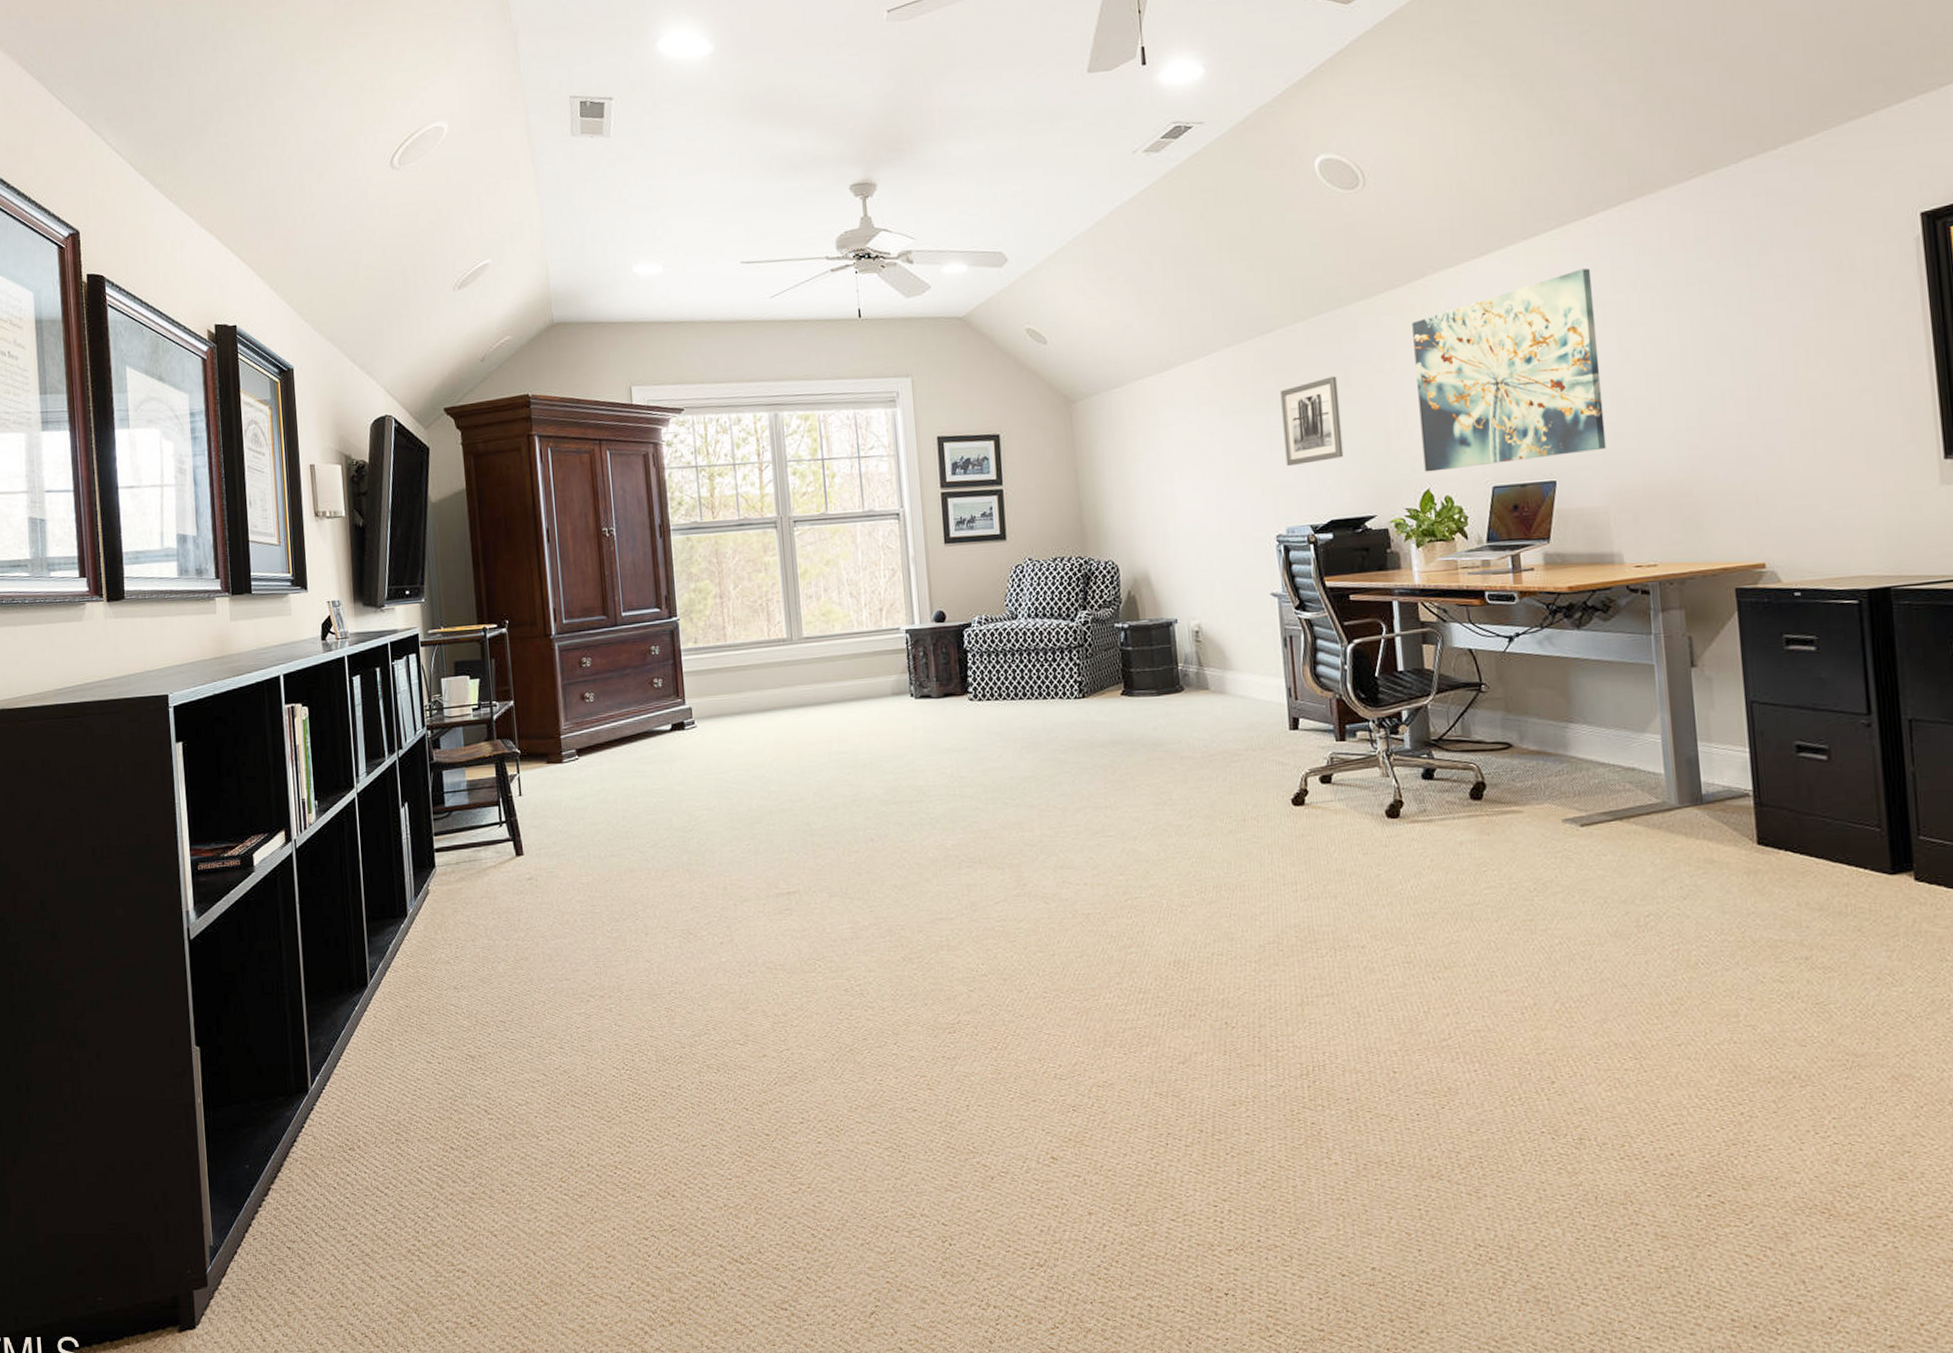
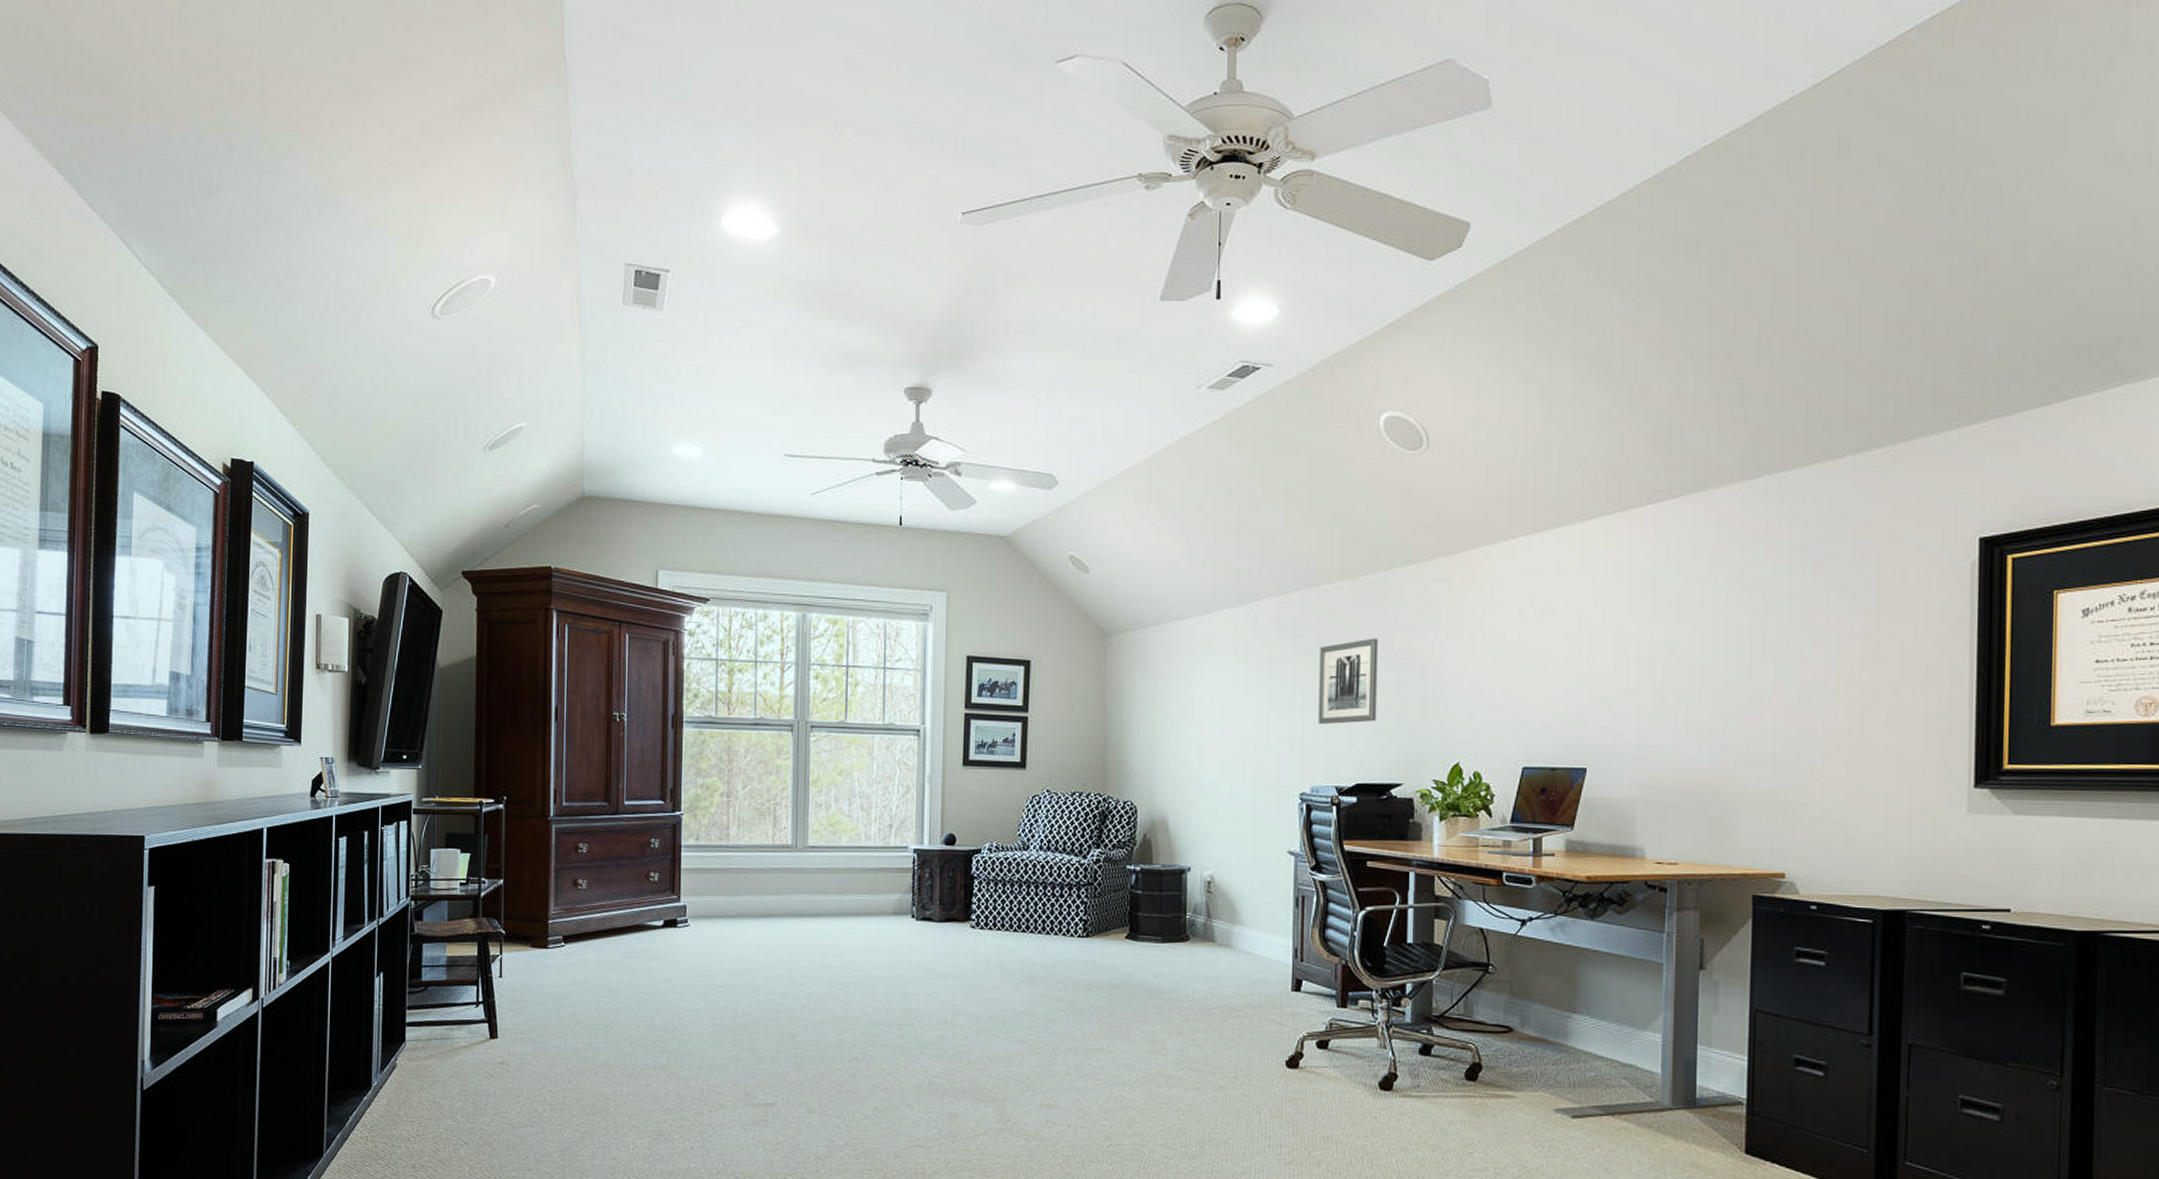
wall art: present [1412,268,1607,472] -> none [1456,557,1644,746]

